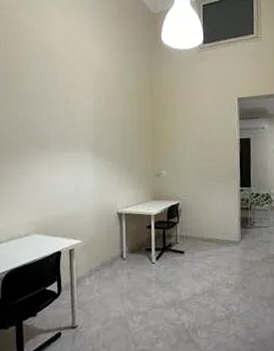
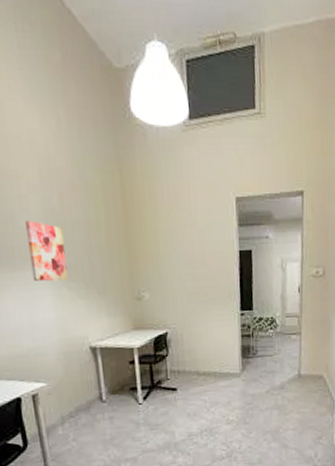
wall art: none [81,116,106,161] -> present [26,220,68,282]

